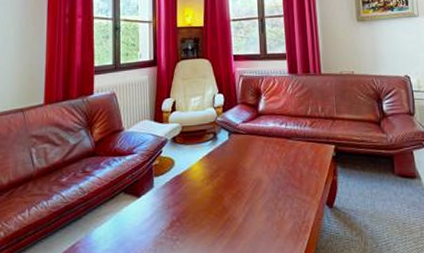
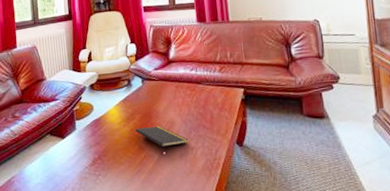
notepad: none [219,184,276,214] -> present [135,126,189,152]

